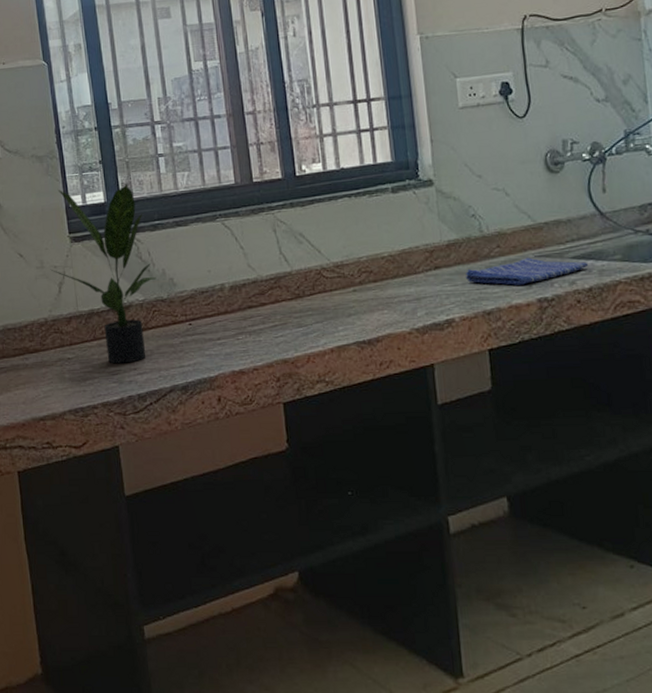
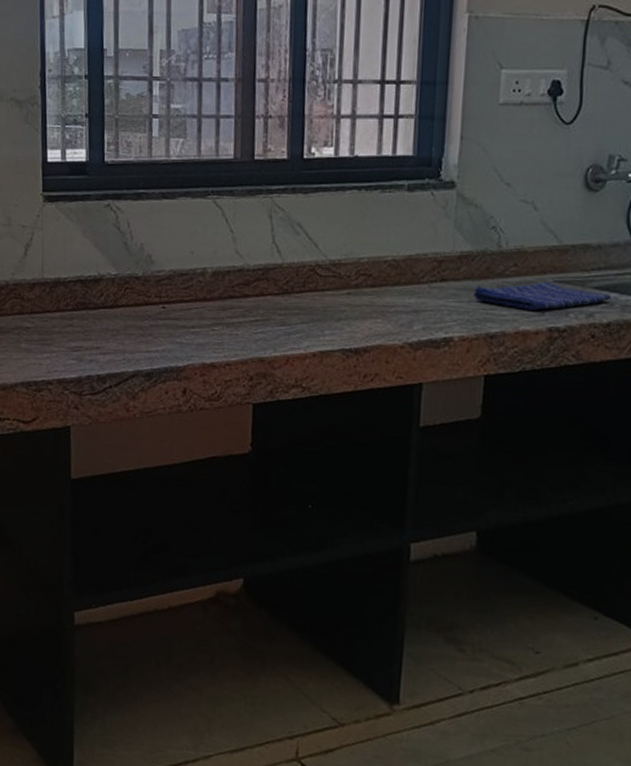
potted plant: present [50,182,156,364] -> none [17,141,133,341]

